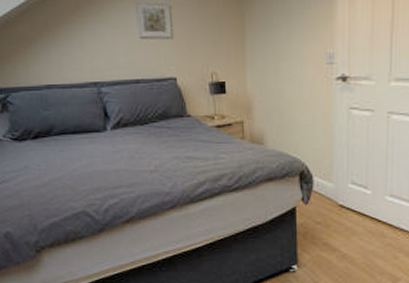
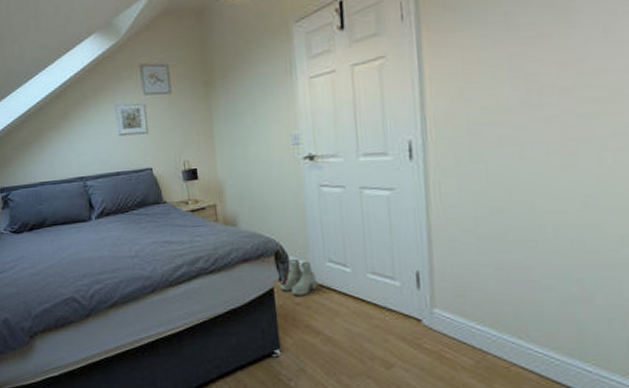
boots: none [302,179,338,215] -> present [279,258,317,296]

